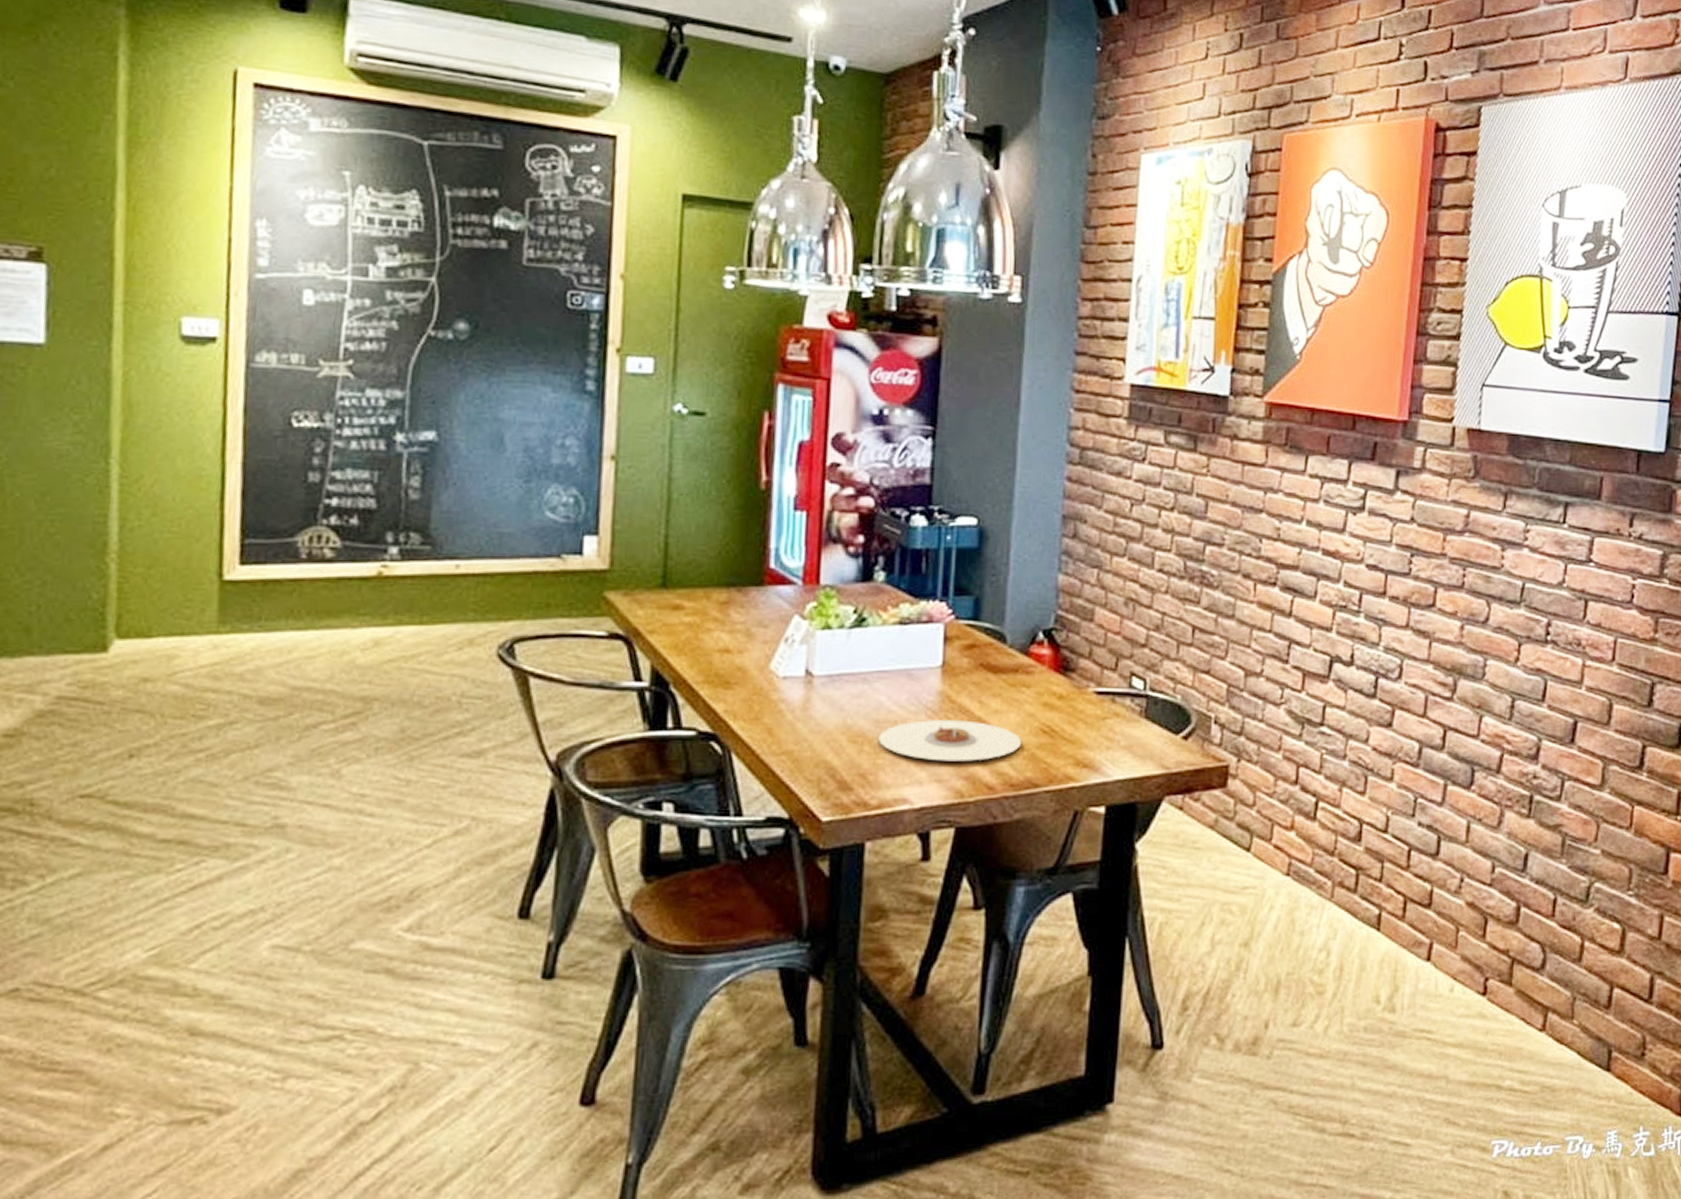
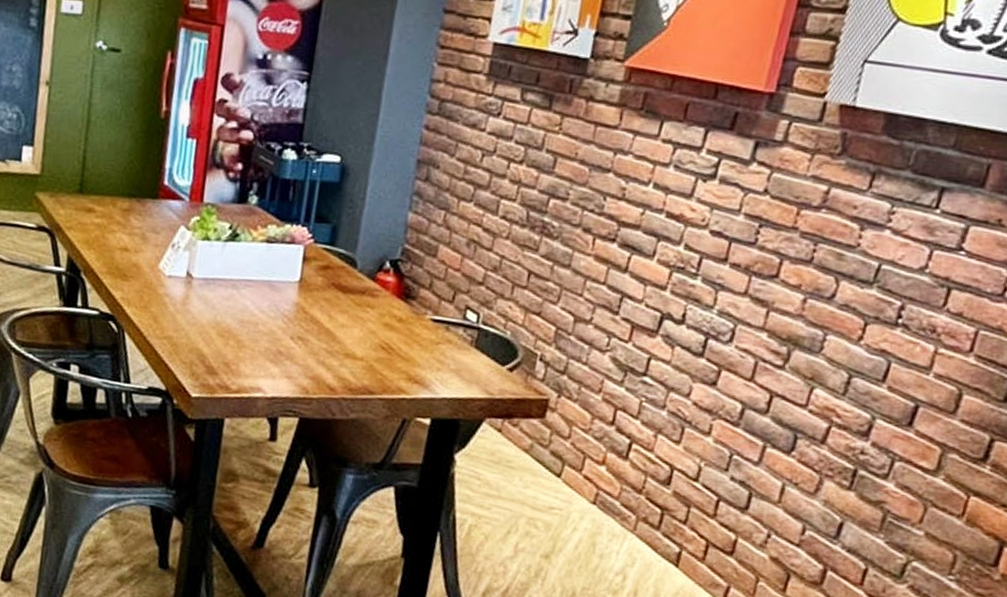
plate: present [878,720,1022,761] -> none [242,325,363,366]

